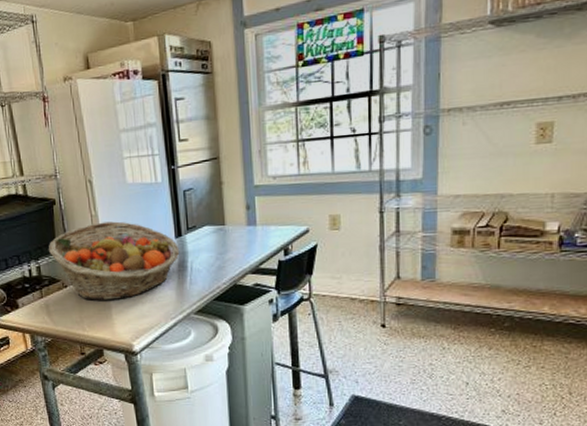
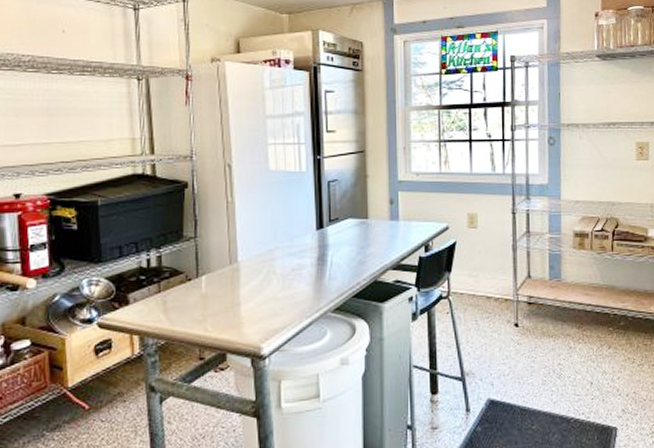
fruit basket: present [48,221,180,301] -> none [173,209,320,297]

